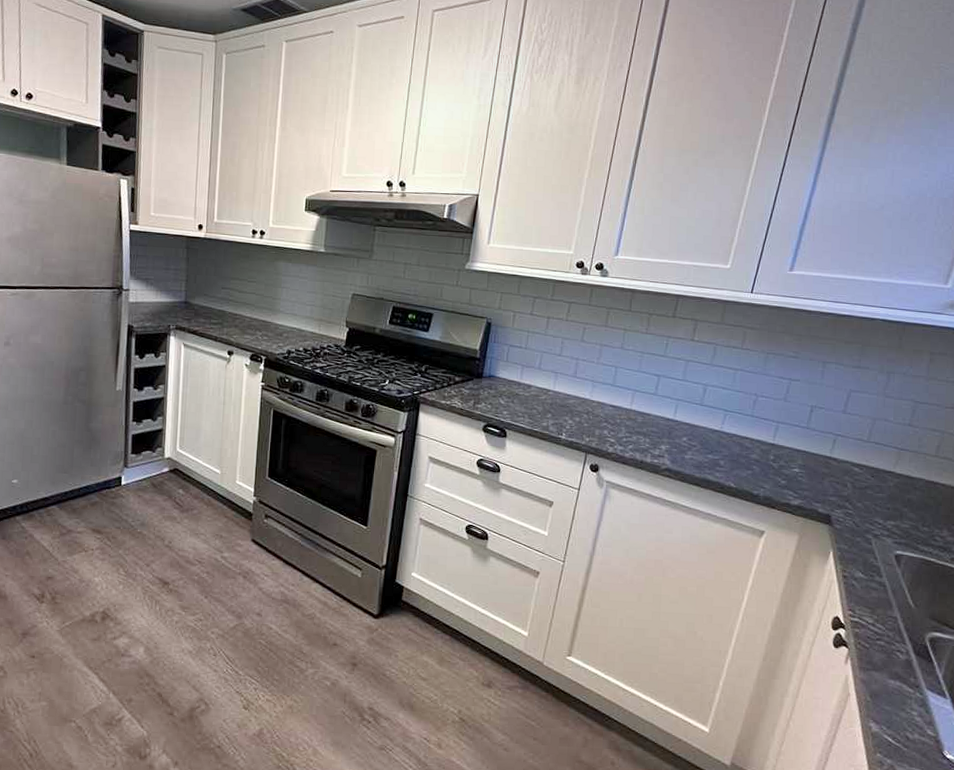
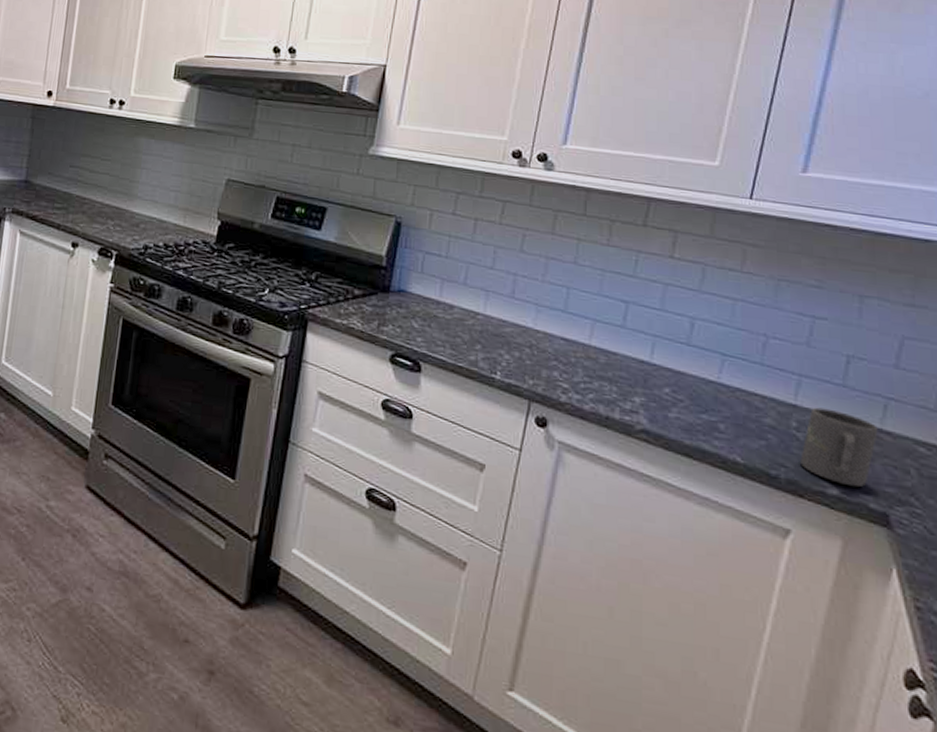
mug: none [774,444,828,499] -> present [800,407,878,487]

